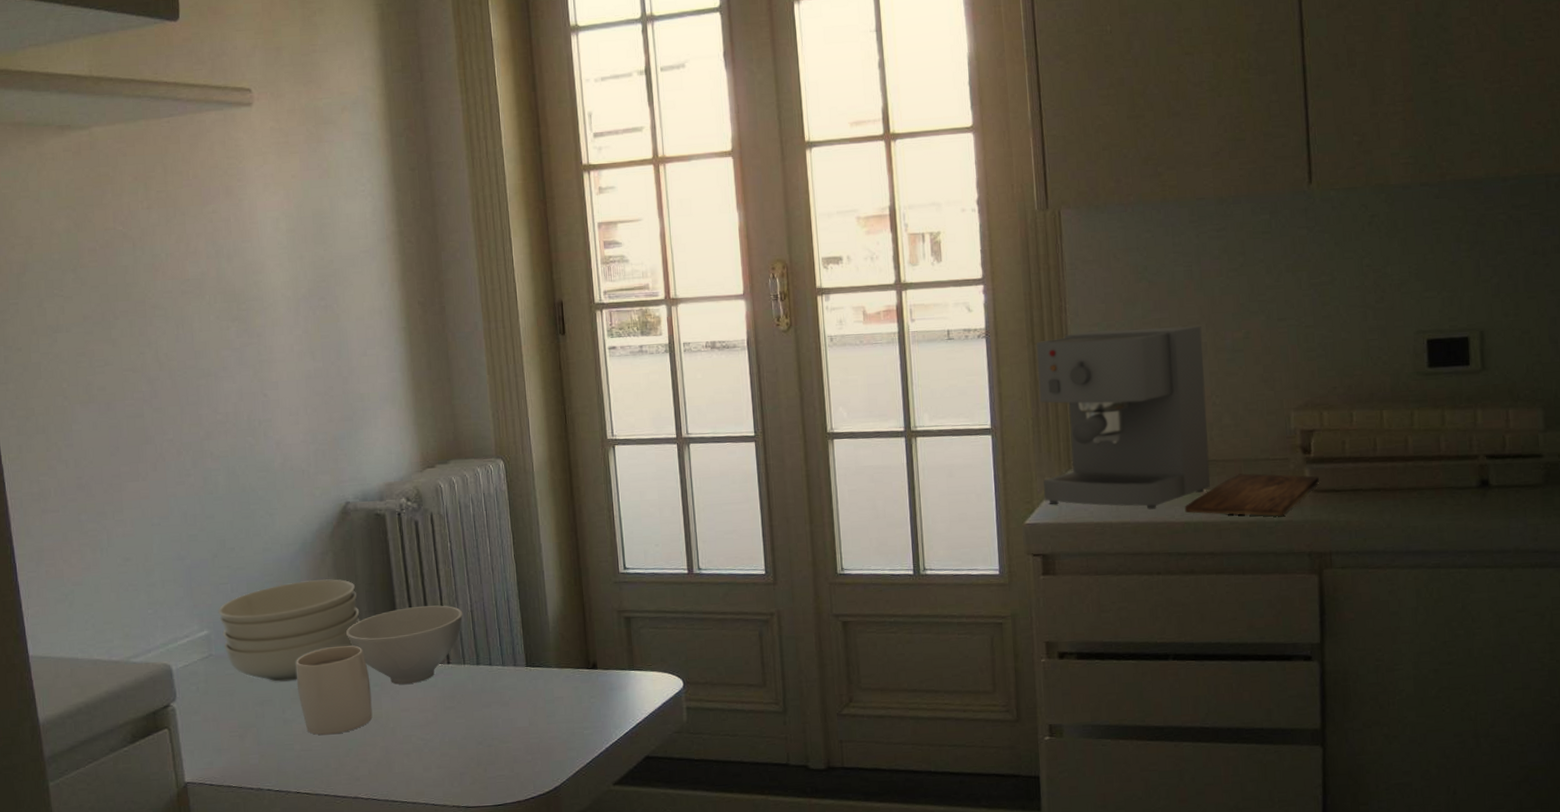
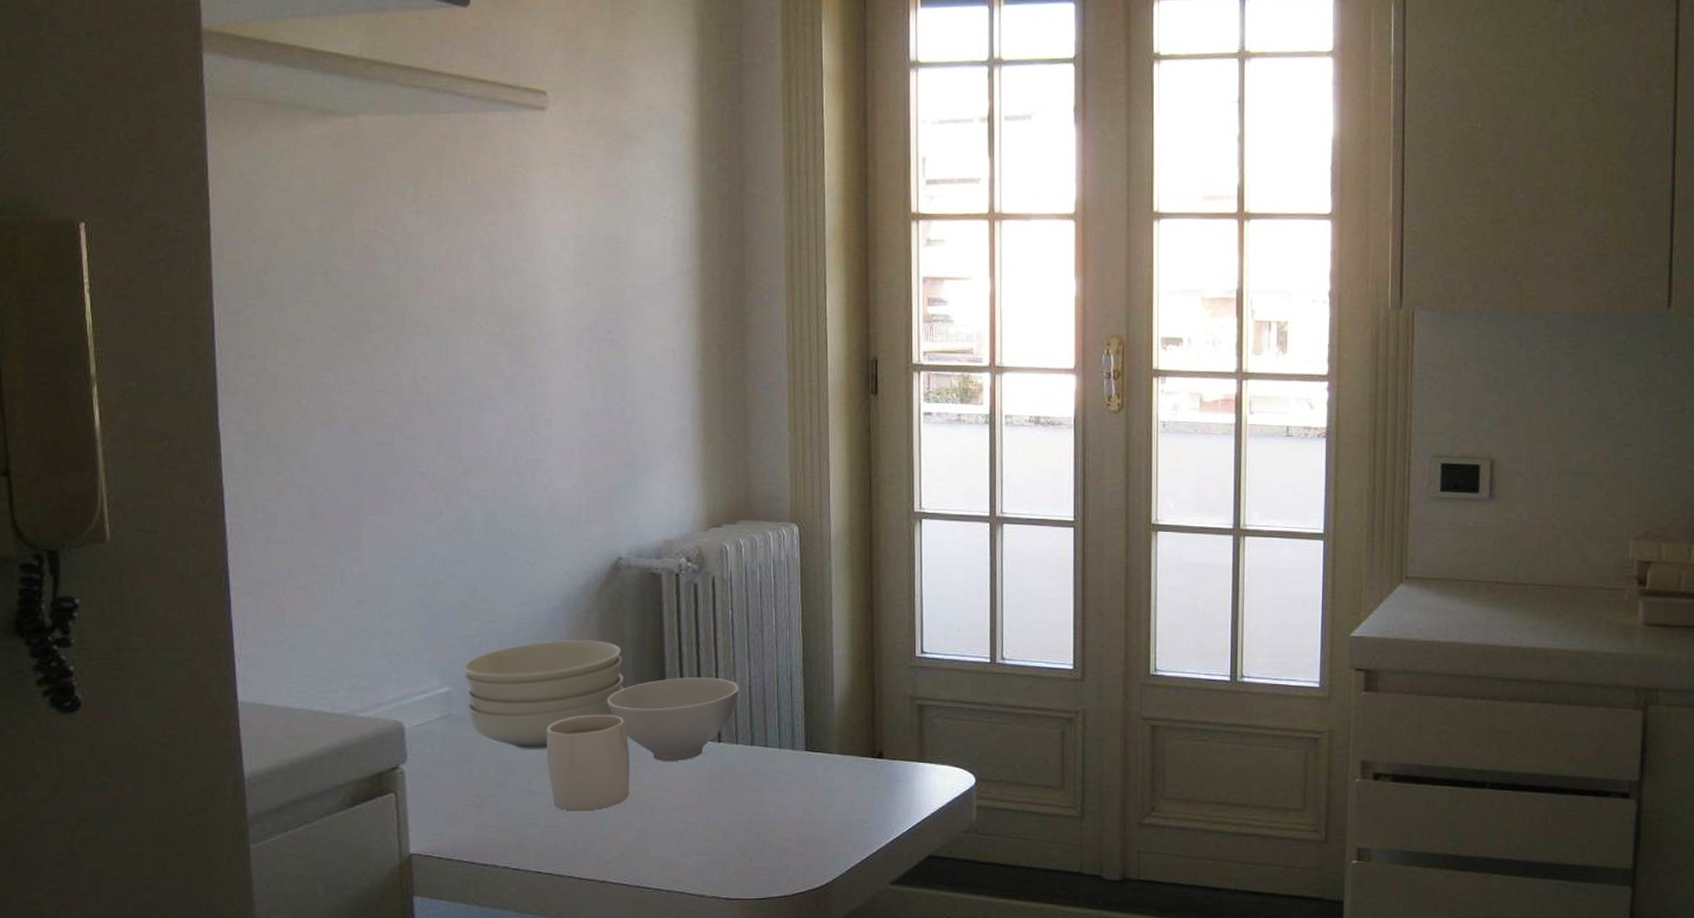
coffee maker: present [1036,326,1211,510] -> none [1372,440,1547,631]
cutting board: present [1184,473,1319,516] -> none [1515,601,1652,648]

